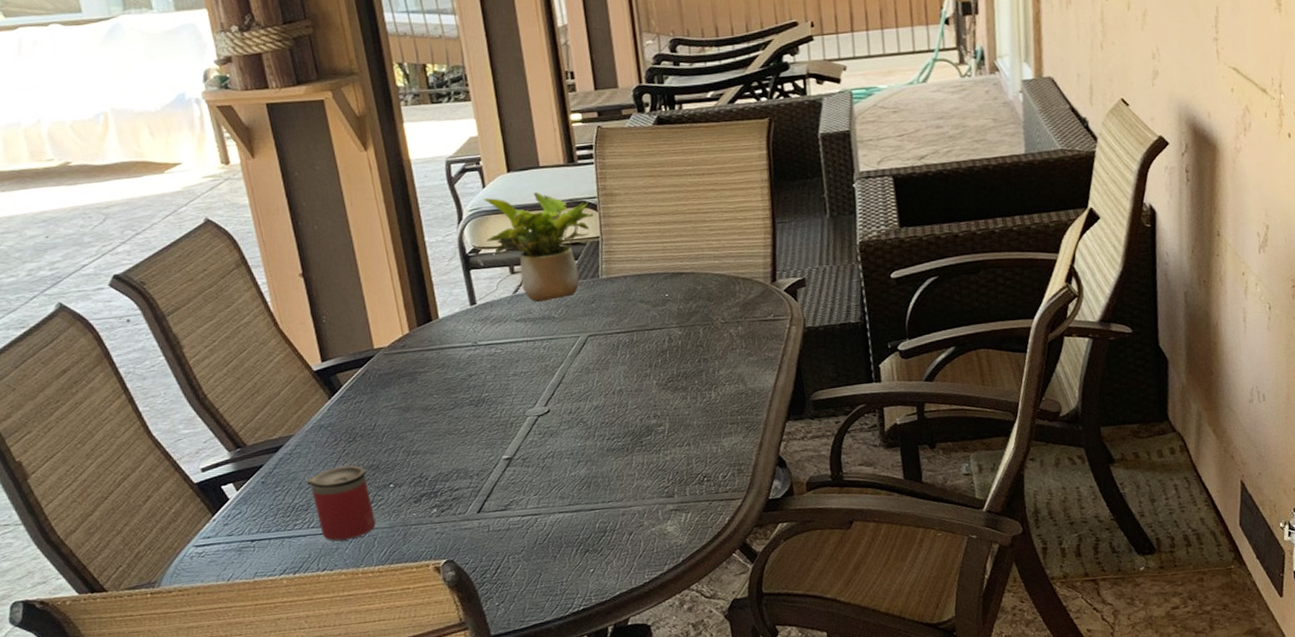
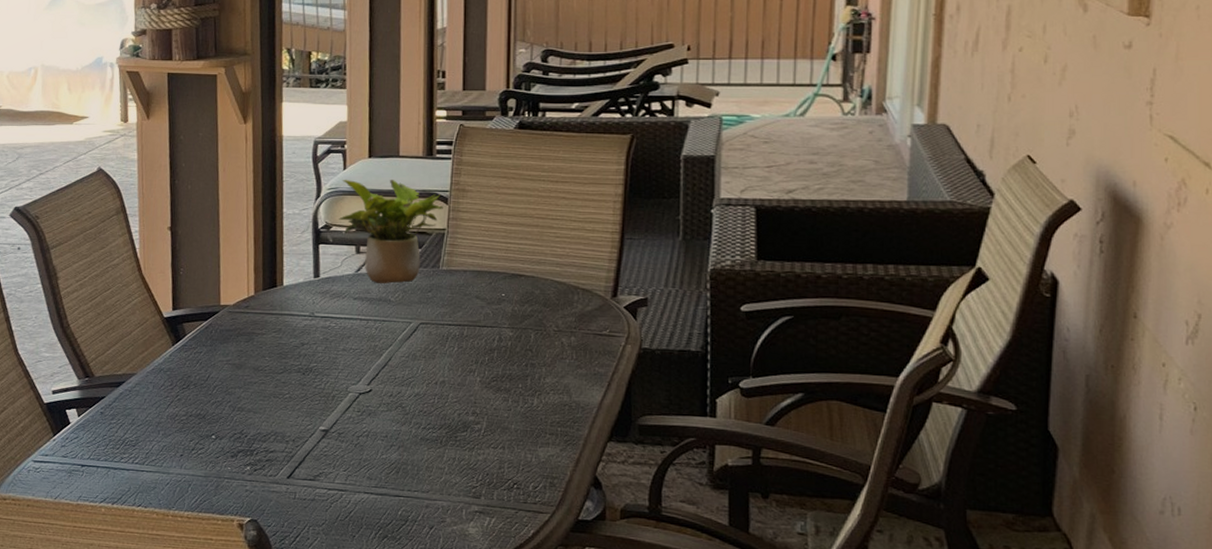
beverage cup: present [307,465,376,541] -> none [139,410,193,481]

